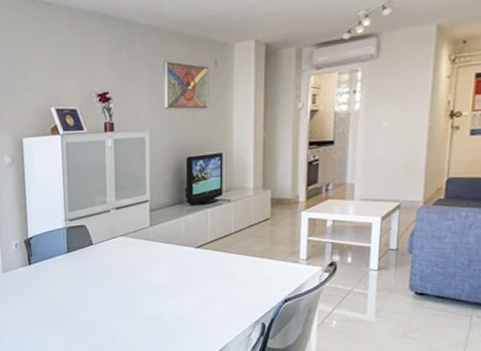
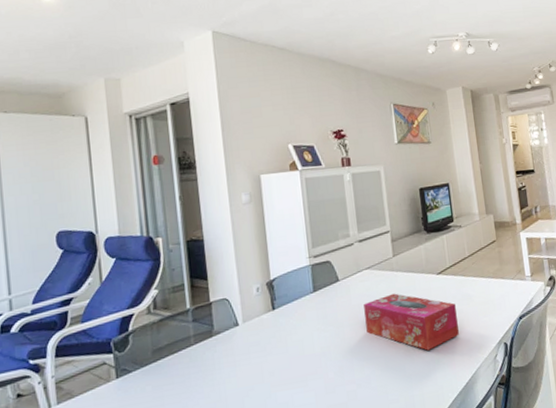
tissue box: none [115,262,212,319] -> present [364,293,459,351]

